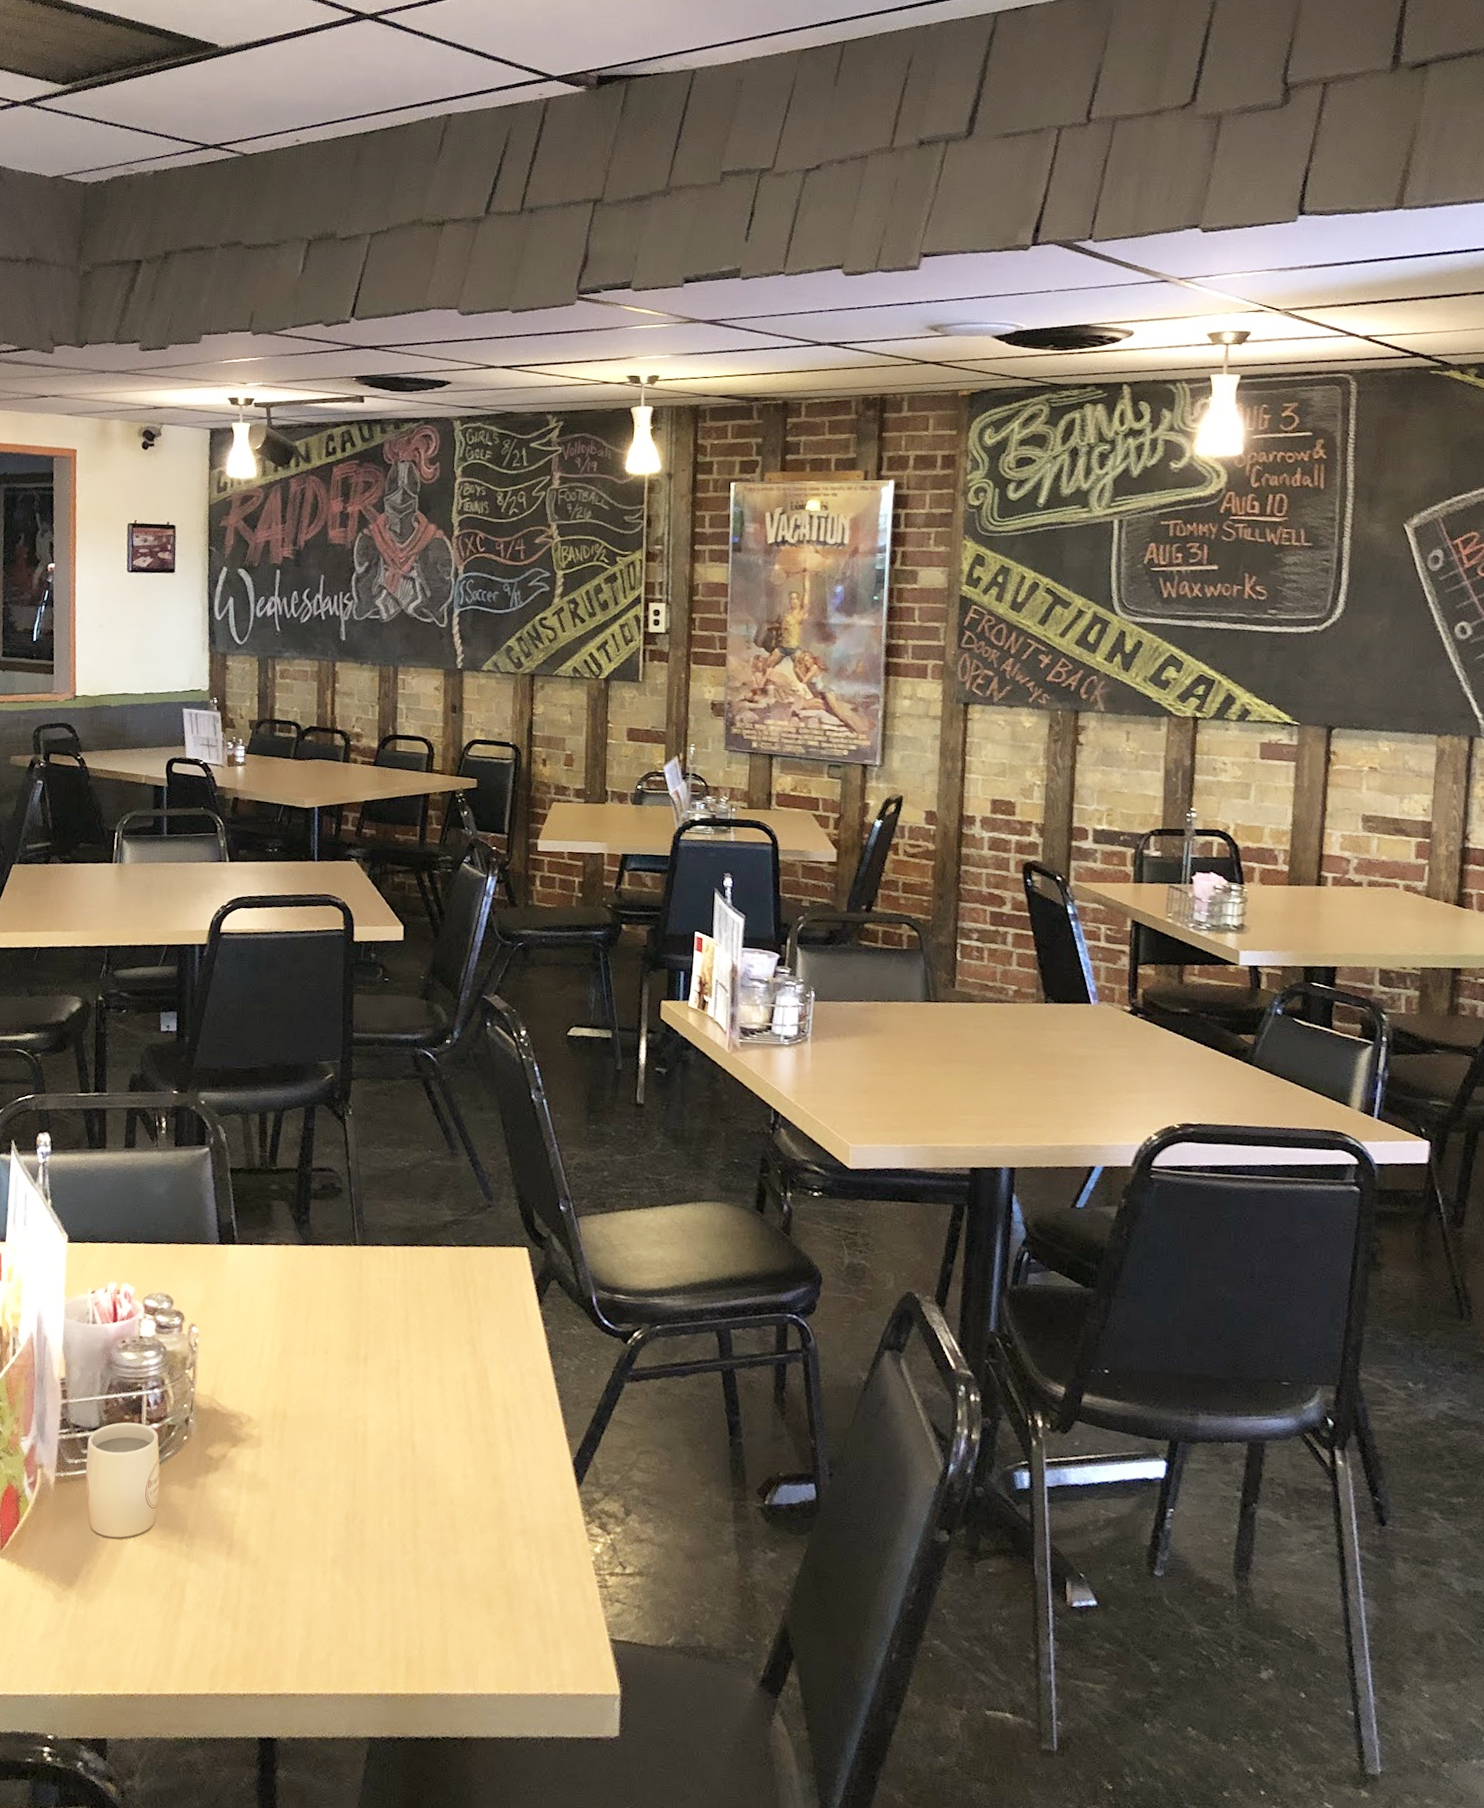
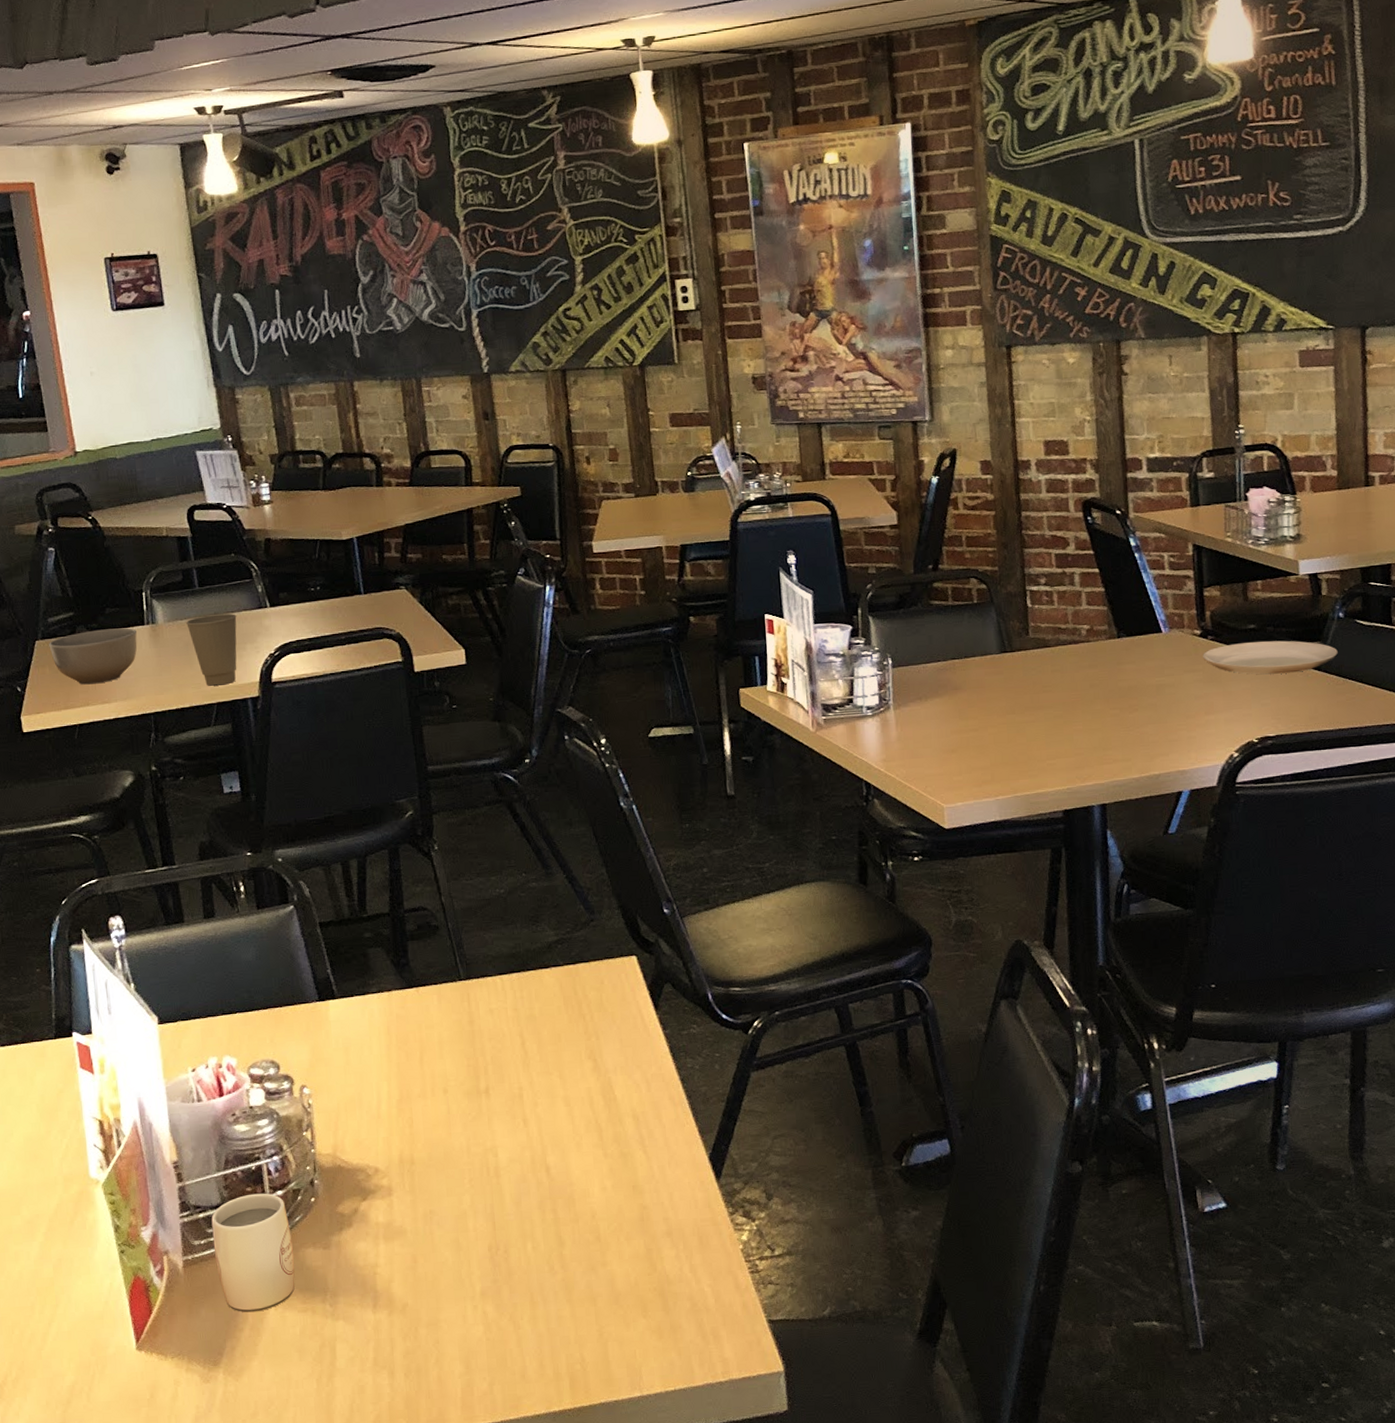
bowl: none [24,861,104,912] -> present [49,628,138,685]
cup: none [150,861,197,929] -> present [186,613,237,686]
plate: none [1130,1025,1272,1063] -> present [1203,640,1338,675]

